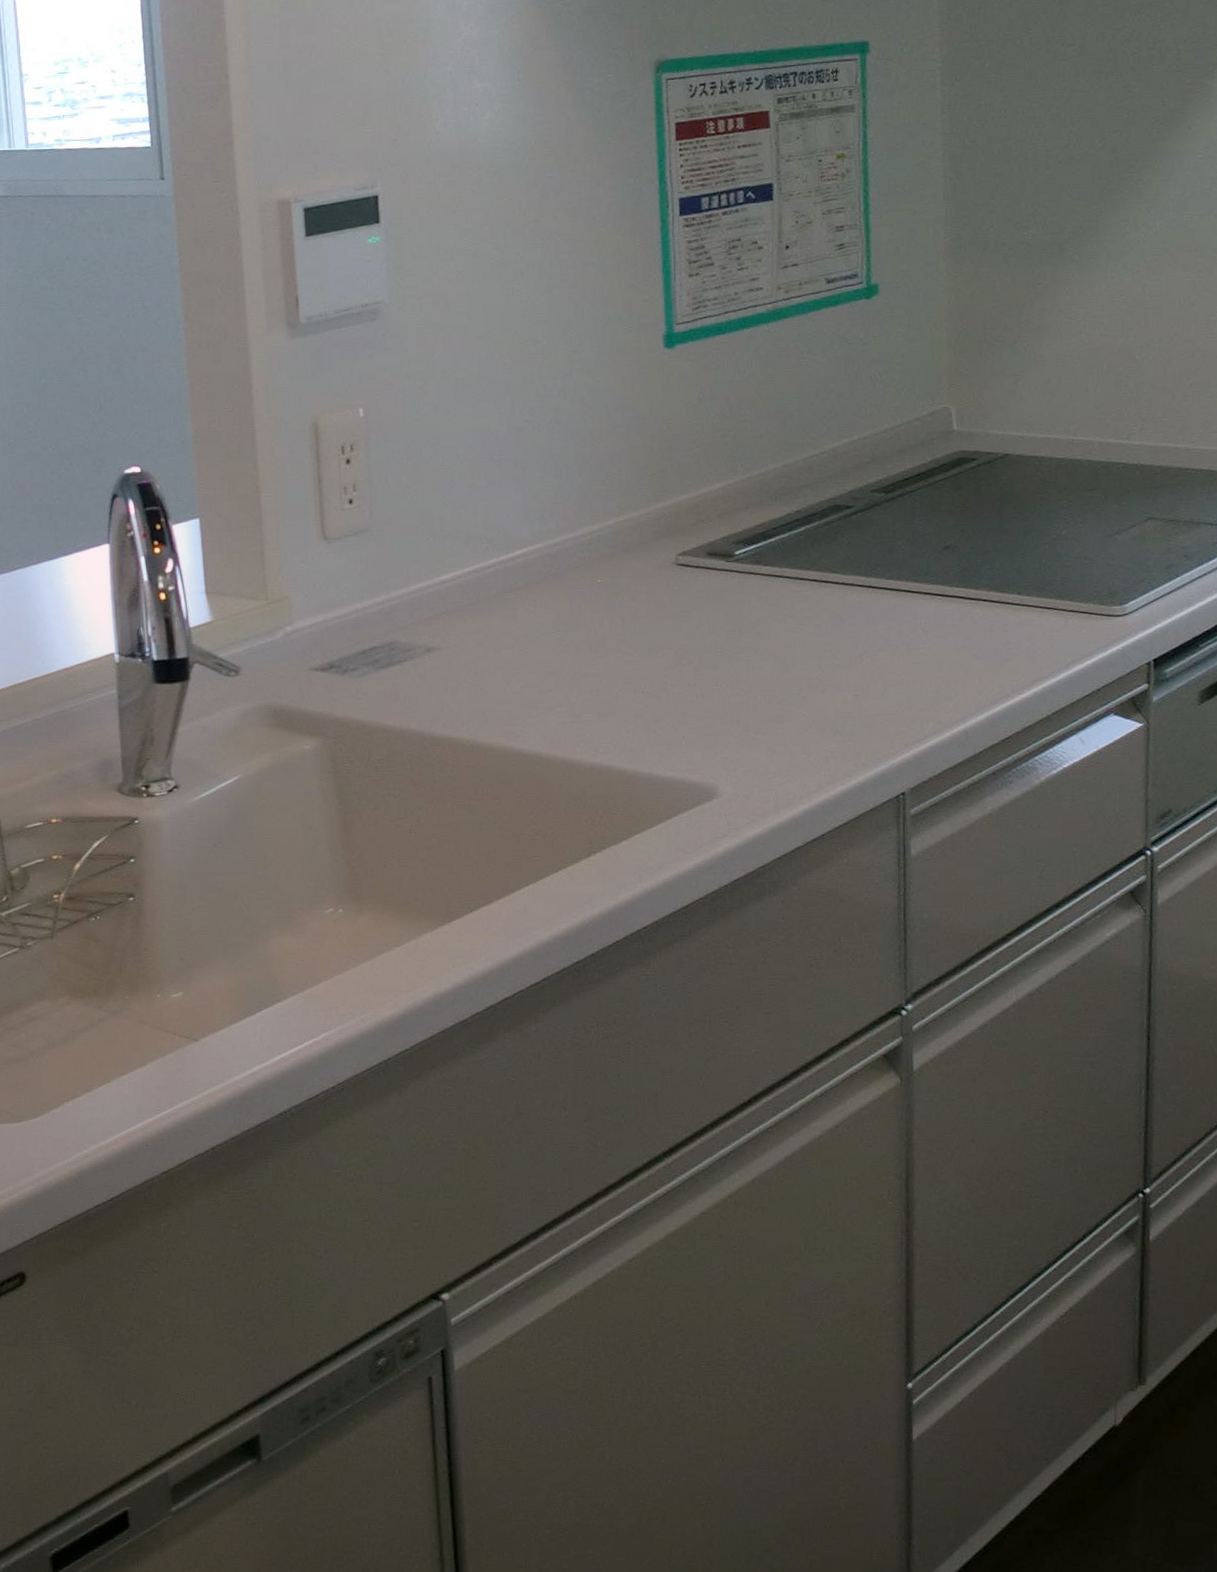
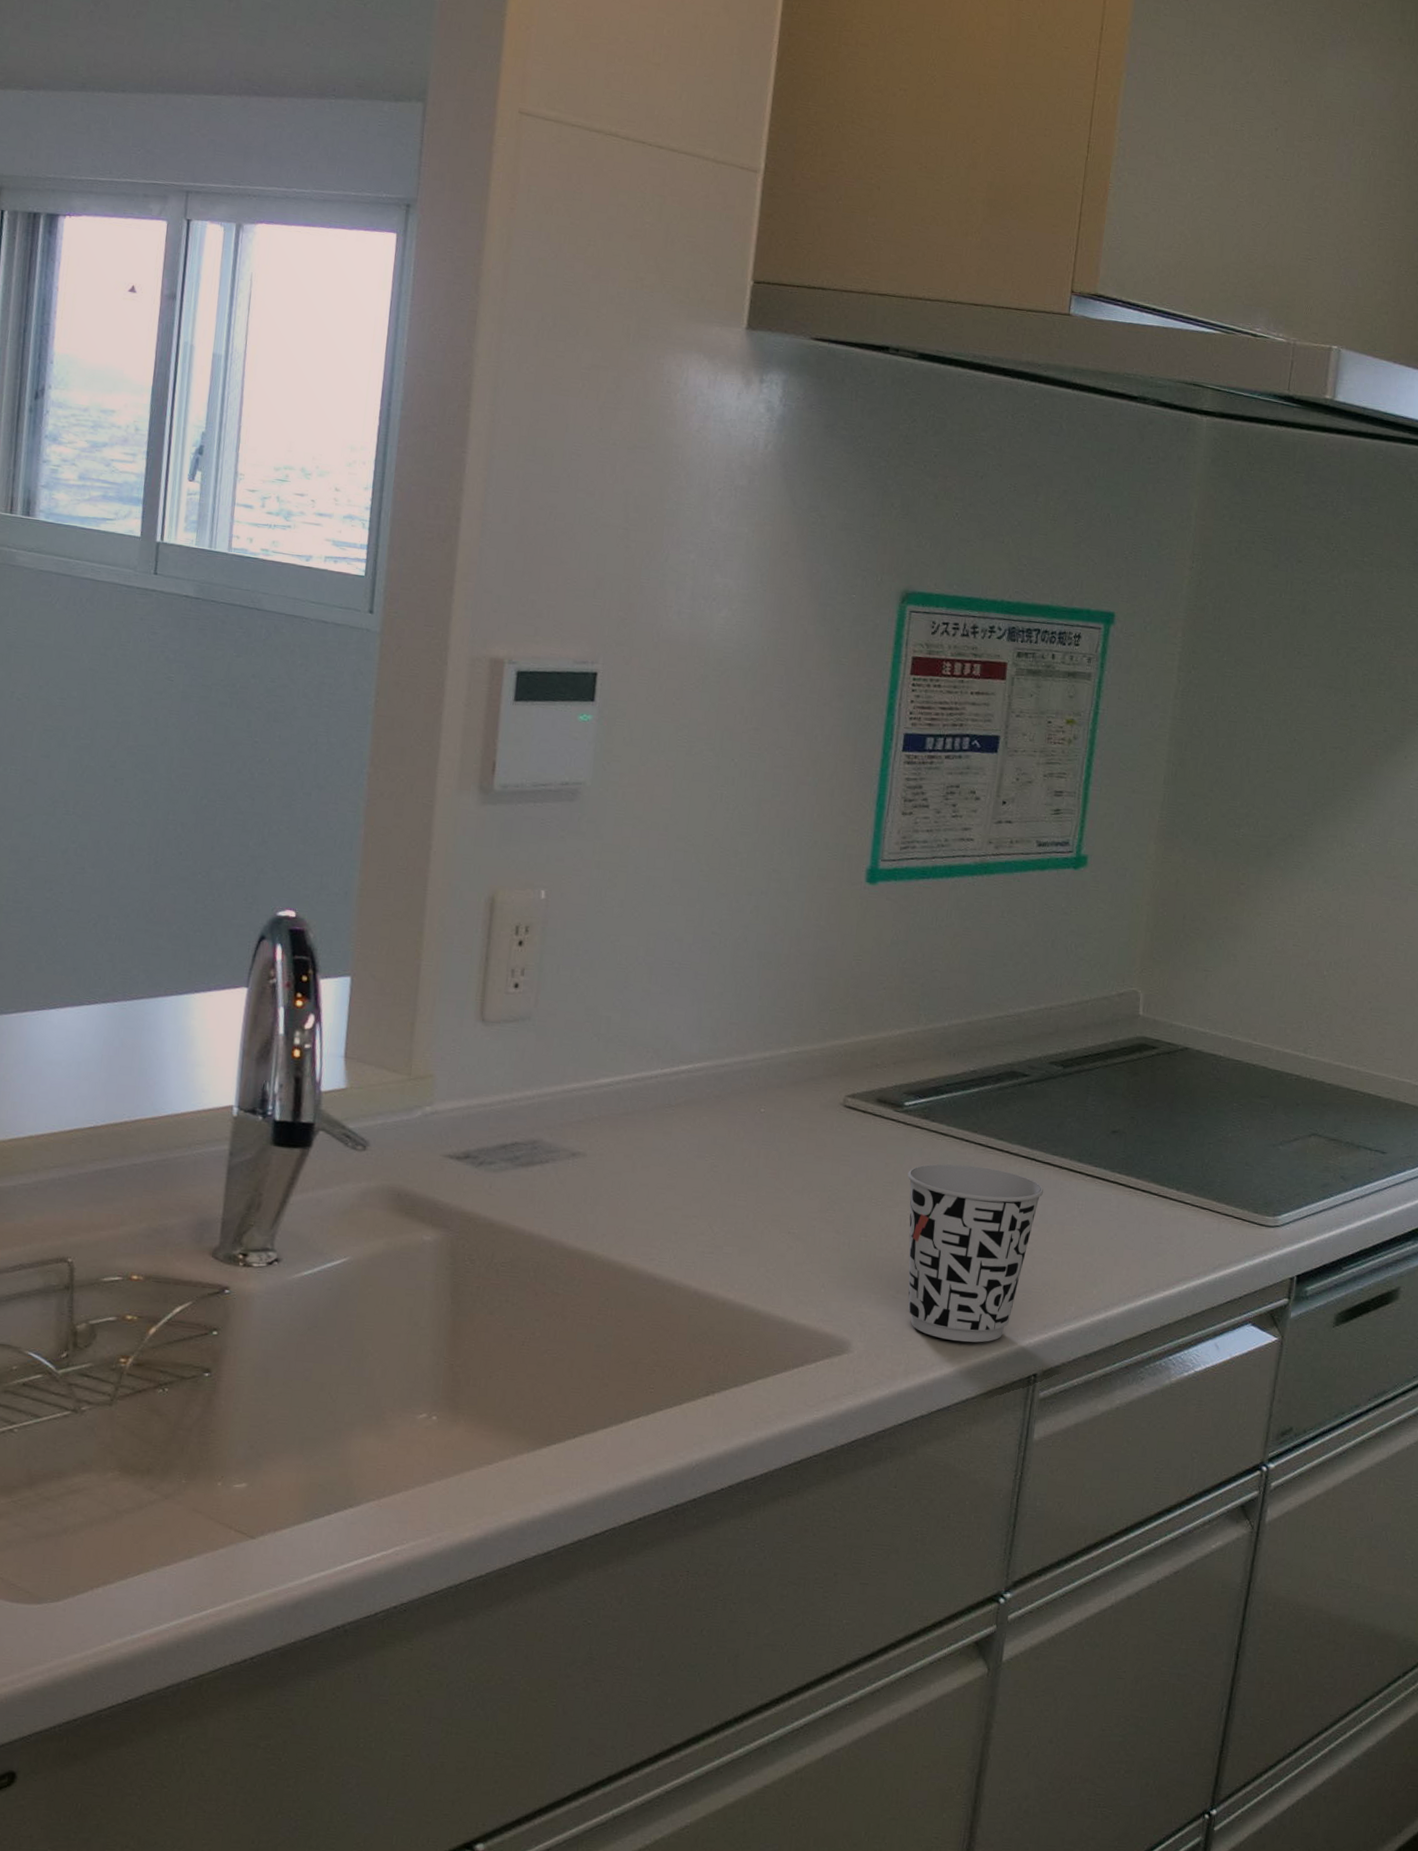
cup: none [748,601,885,772] -> present [907,1163,1044,1343]

